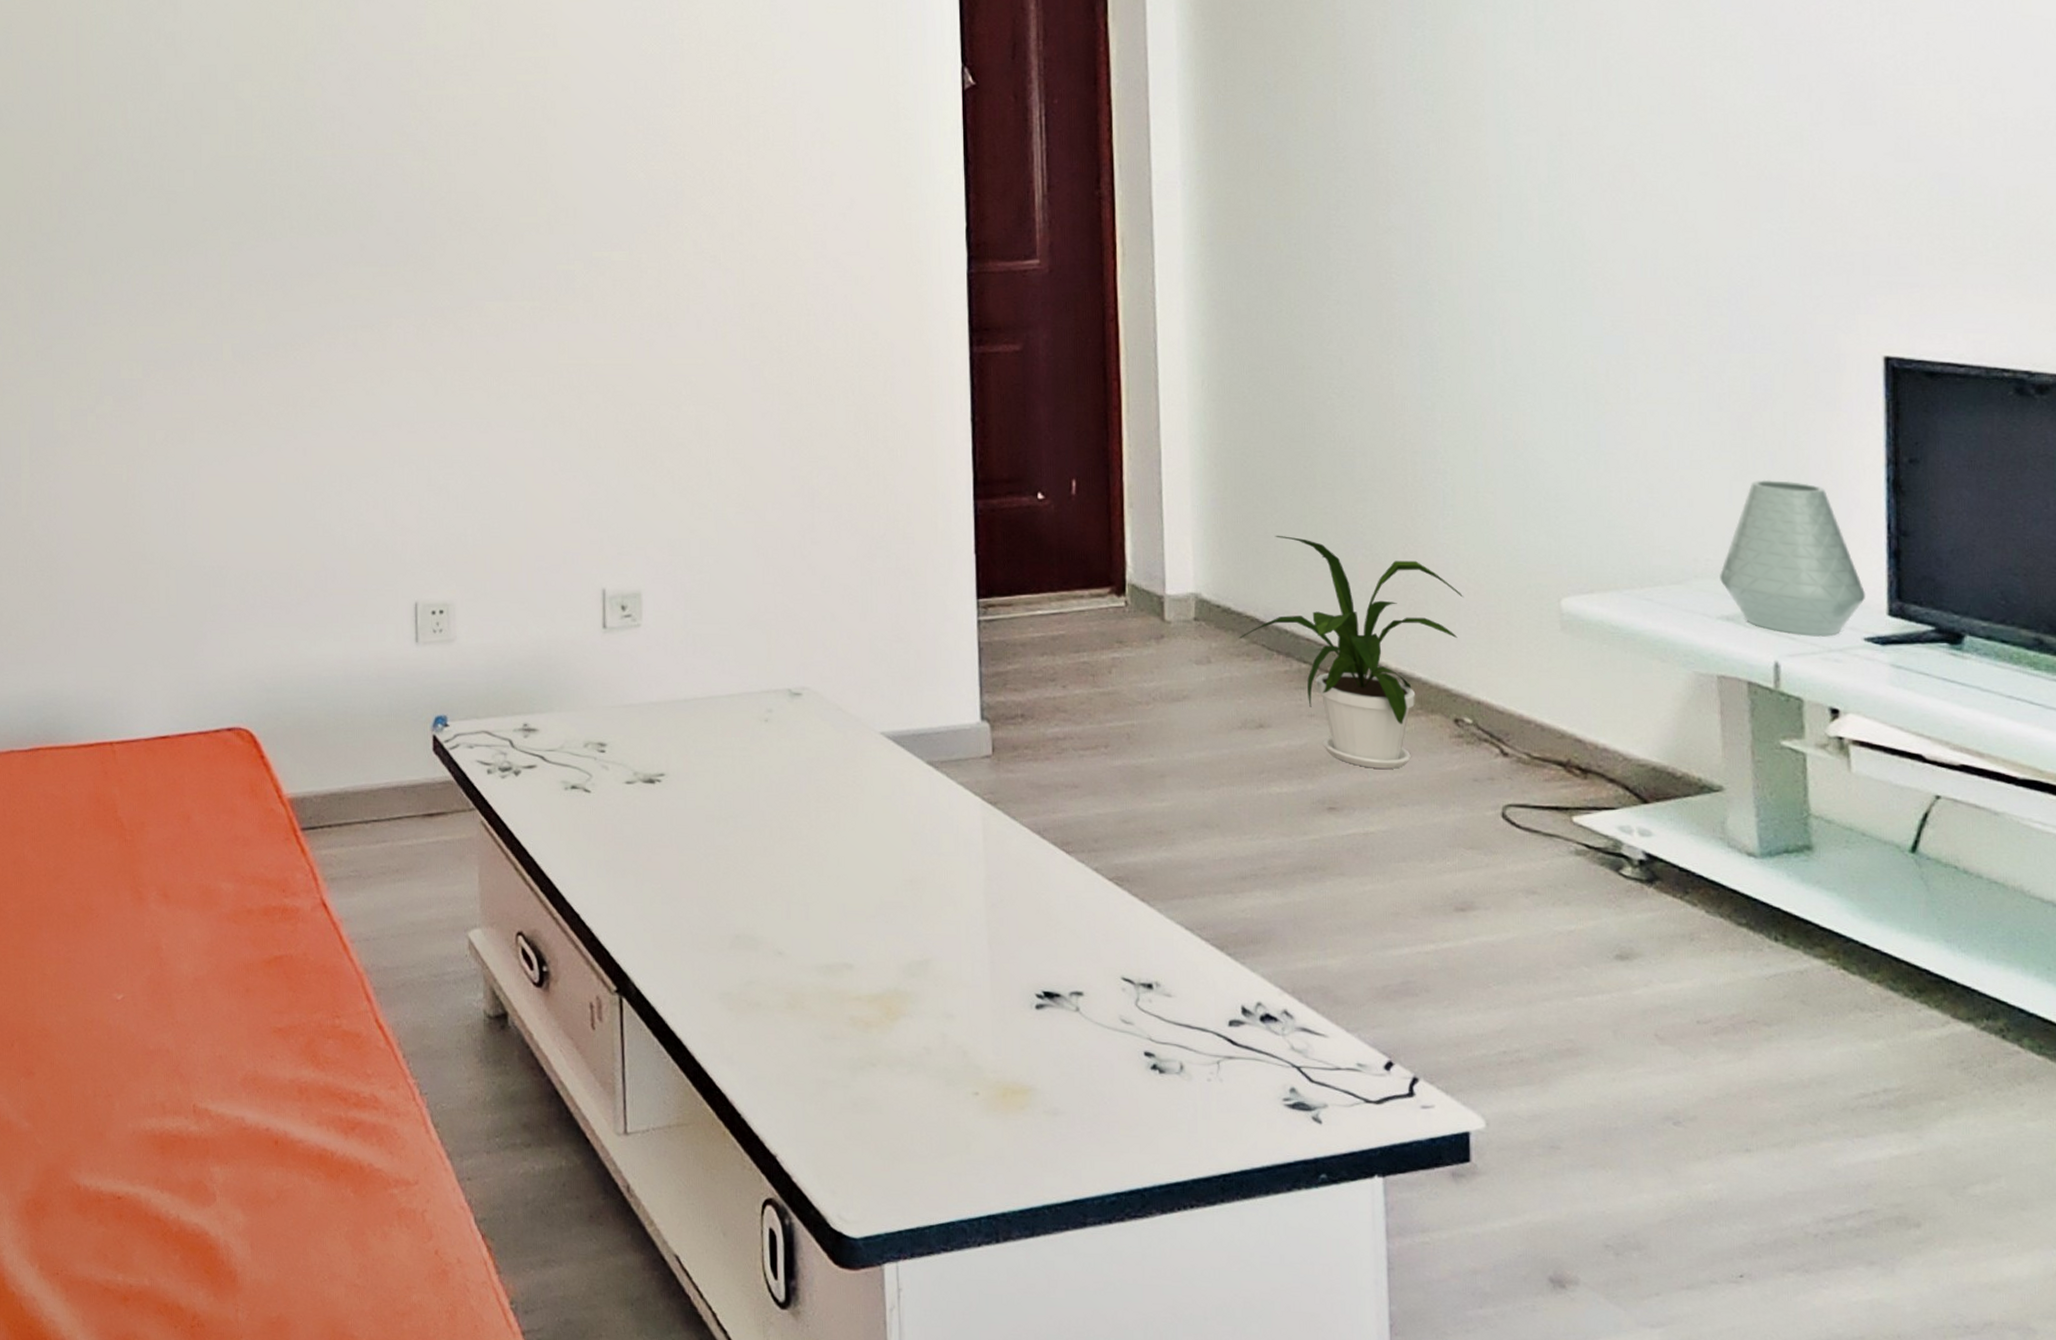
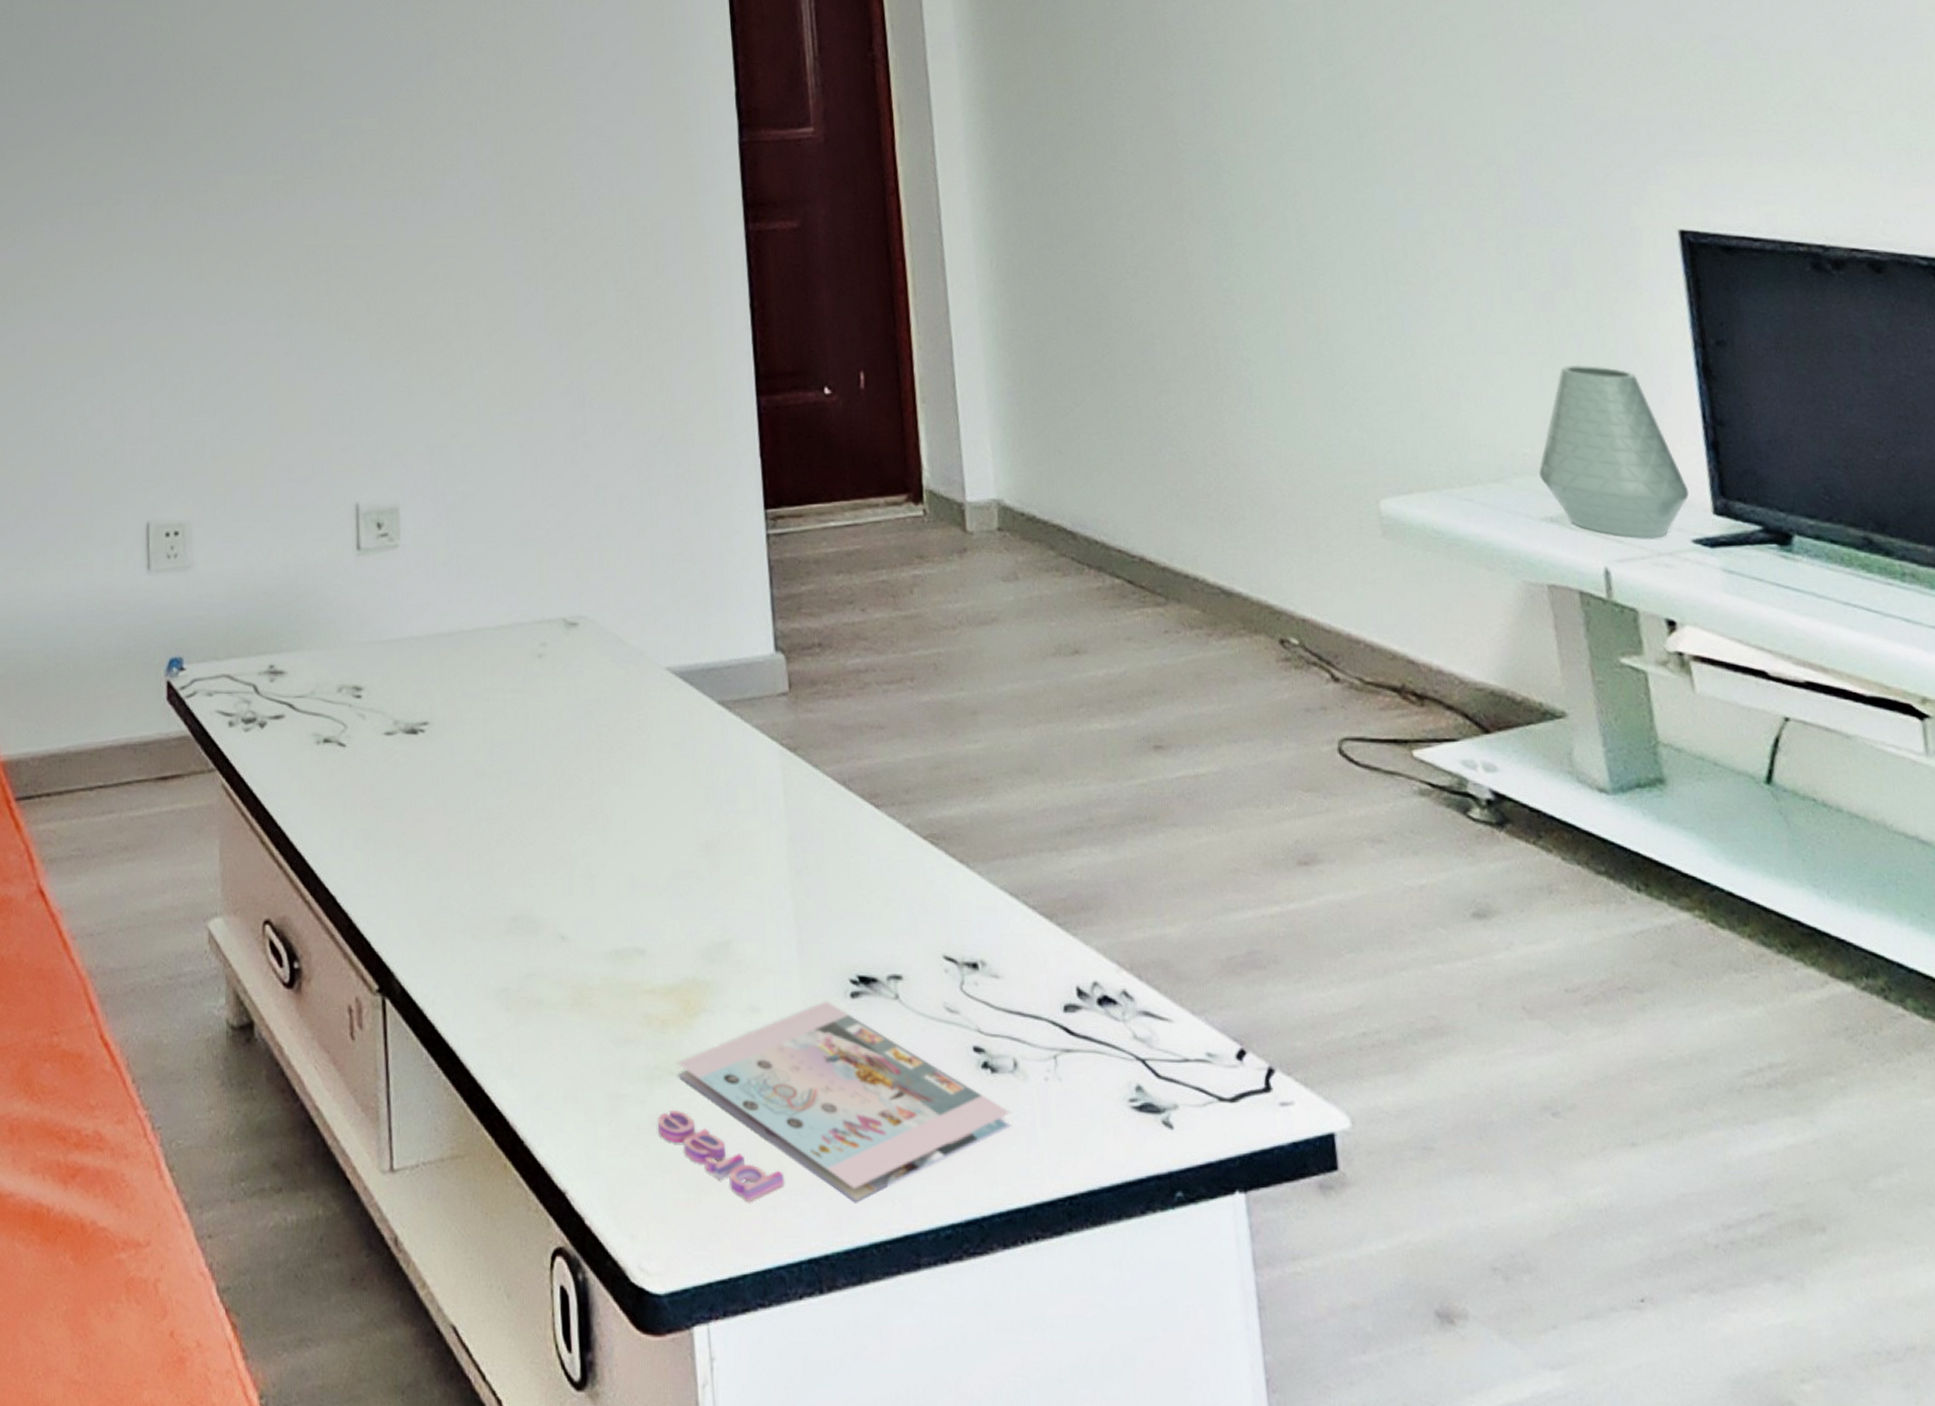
magazine: none [859,1011,1175,1173] -> present [658,1001,1012,1203]
house plant: present [1238,535,1464,769] -> none [1046,432,1279,699]

